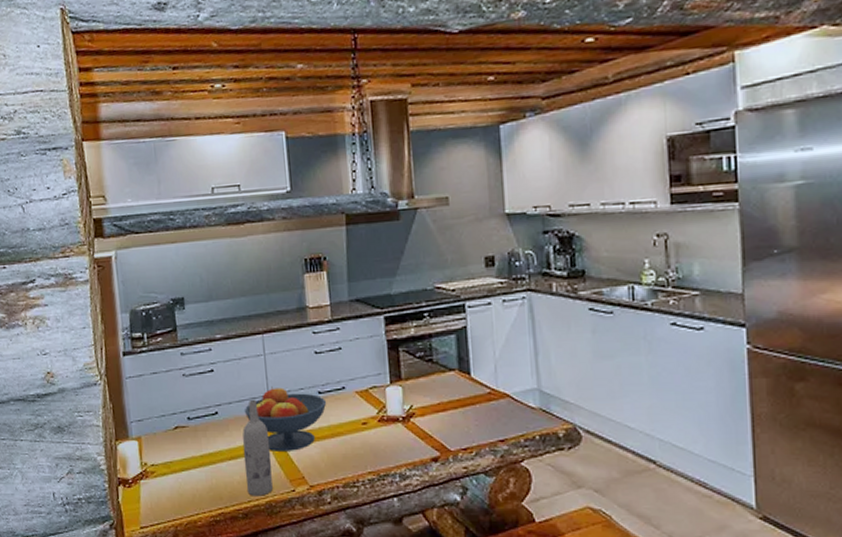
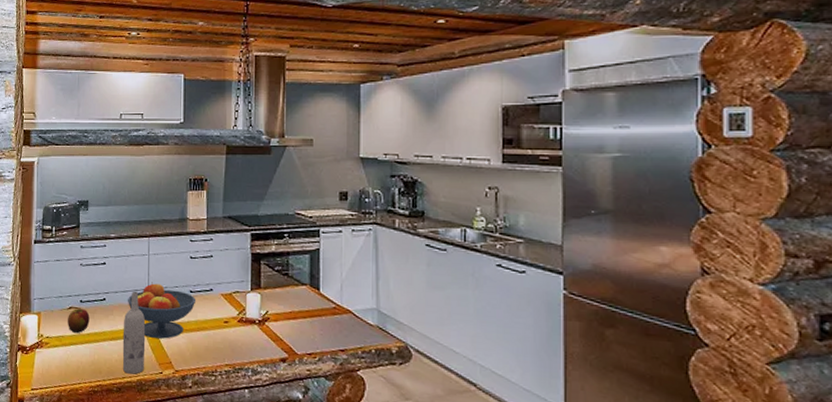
apple: none [174,426,202,457] -> present [68,308,90,334]

